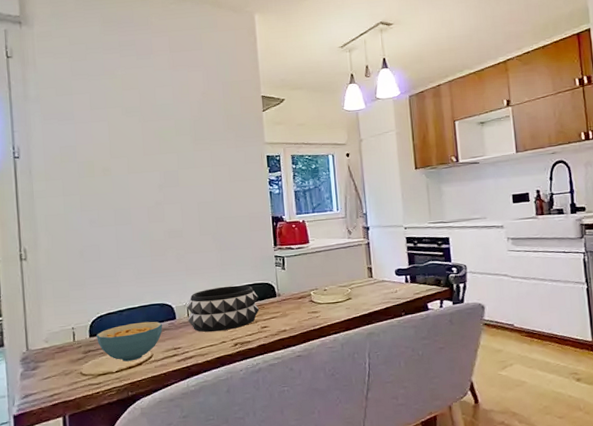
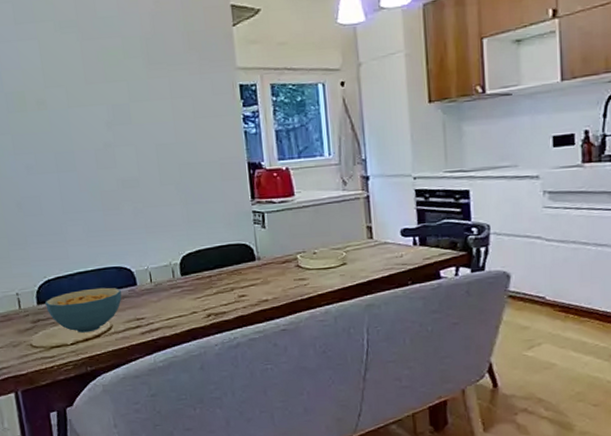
decorative bowl: present [187,285,259,332] -> none [149,246,236,301]

